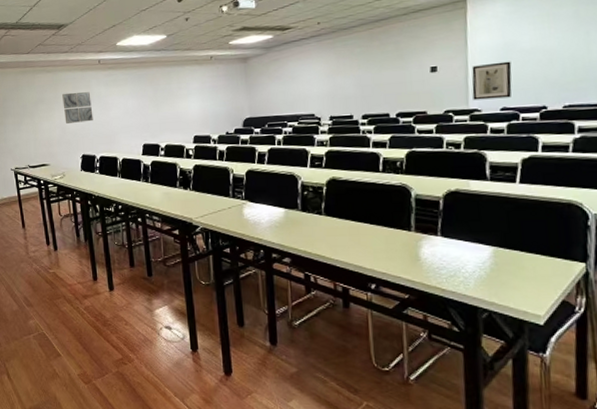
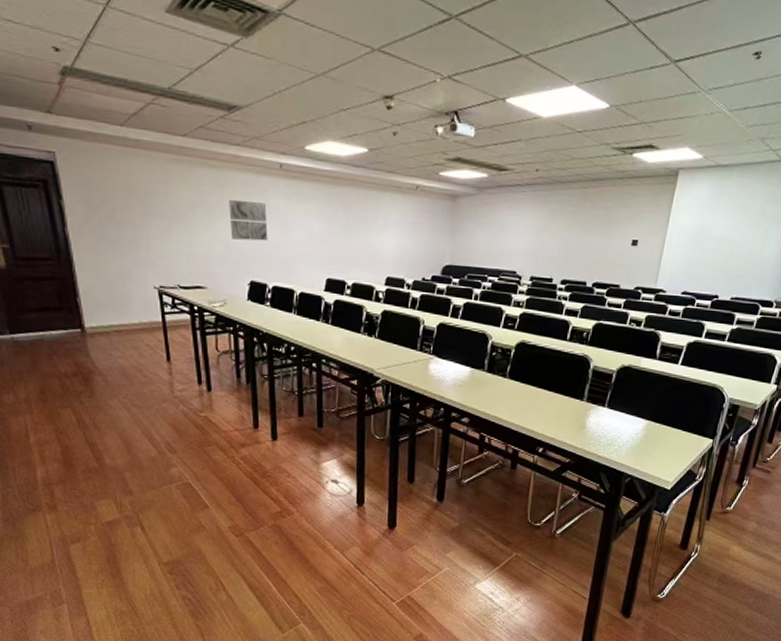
wall art: present [471,61,512,101] -> none [661,245,701,283]

